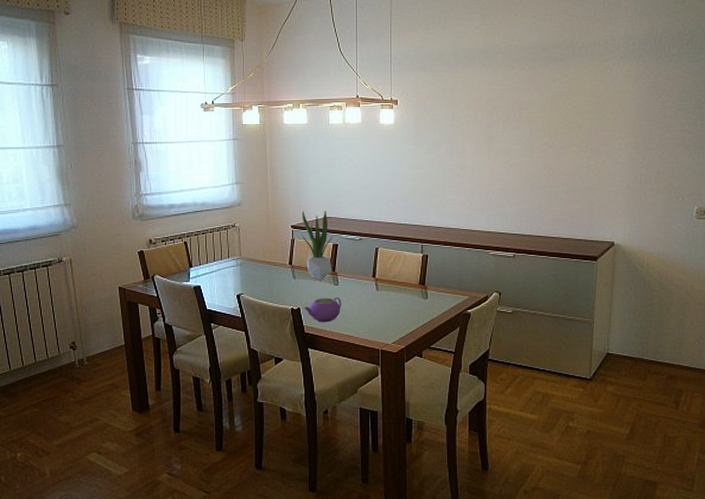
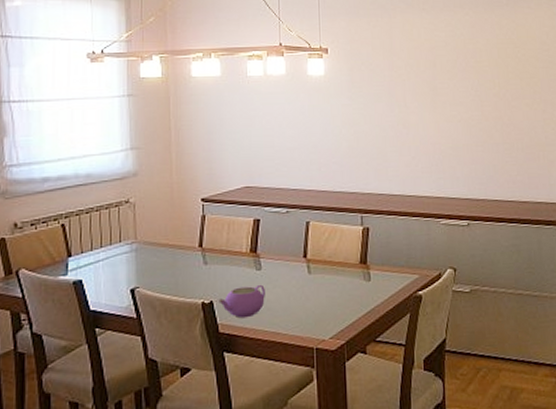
potted plant: present [301,210,334,280] -> none [214,179,254,265]

